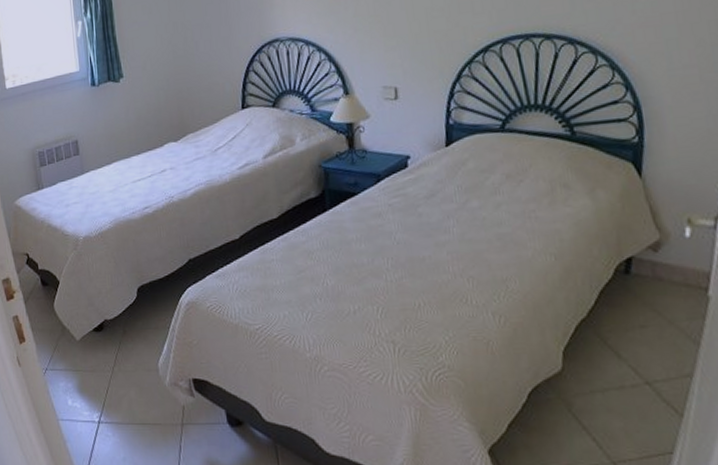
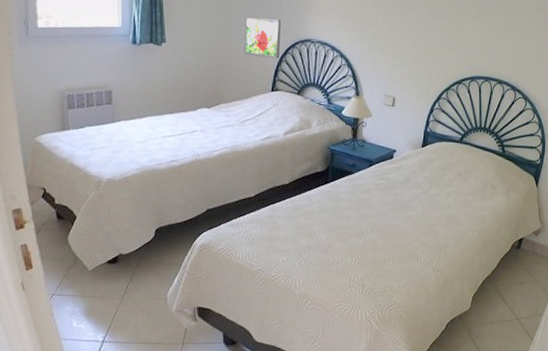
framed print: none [202,23,245,72] -> present [244,16,281,59]

